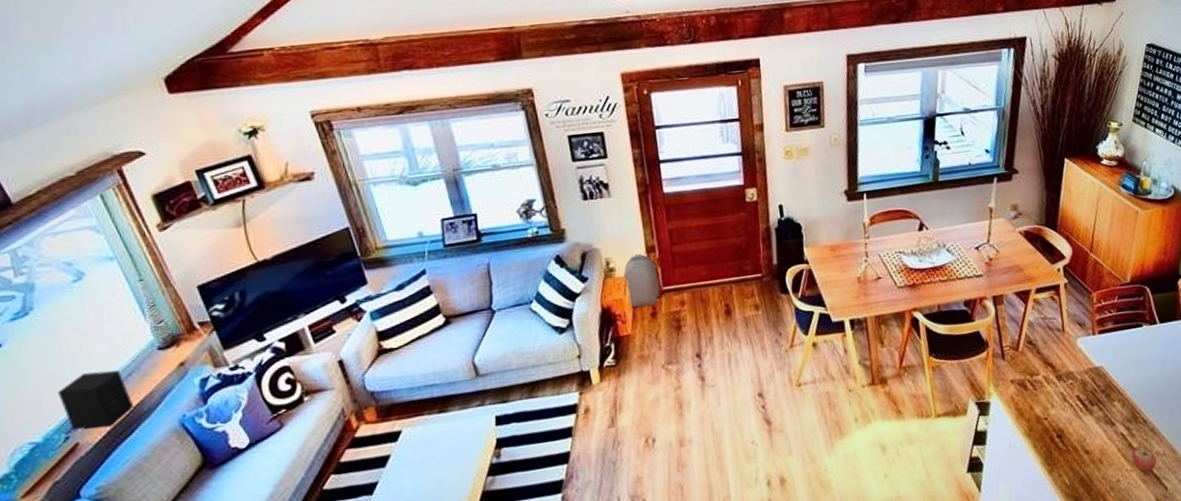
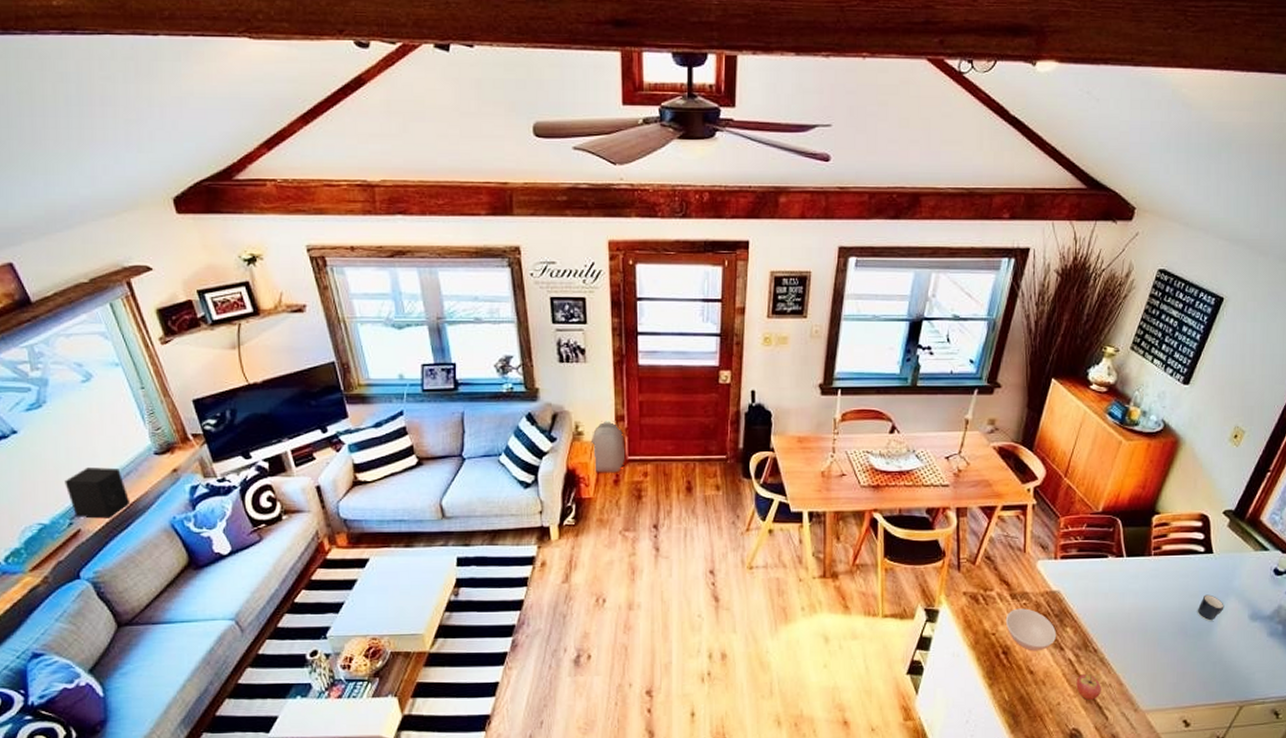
bowl: none [1055,388,1106,431] -> present [1005,608,1056,651]

